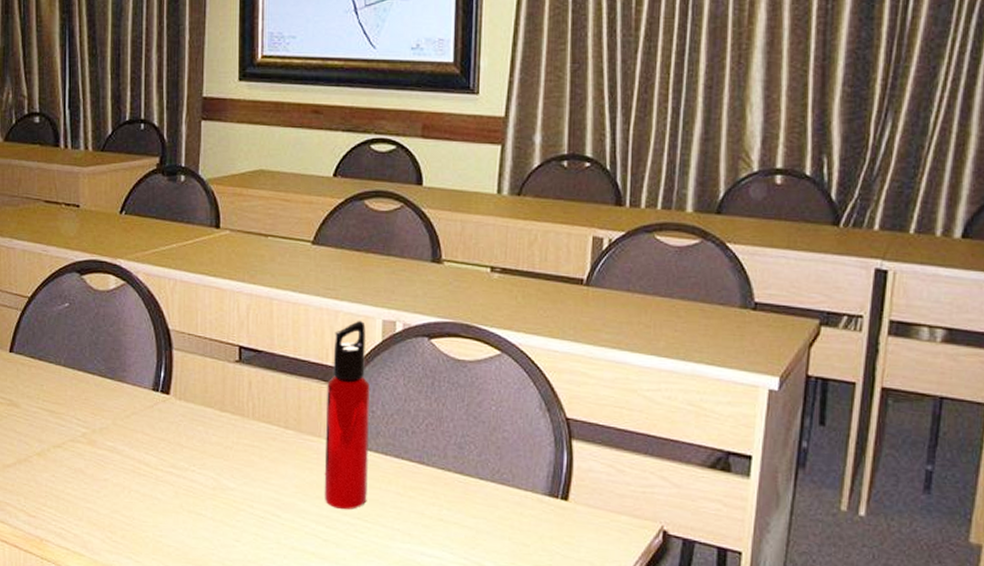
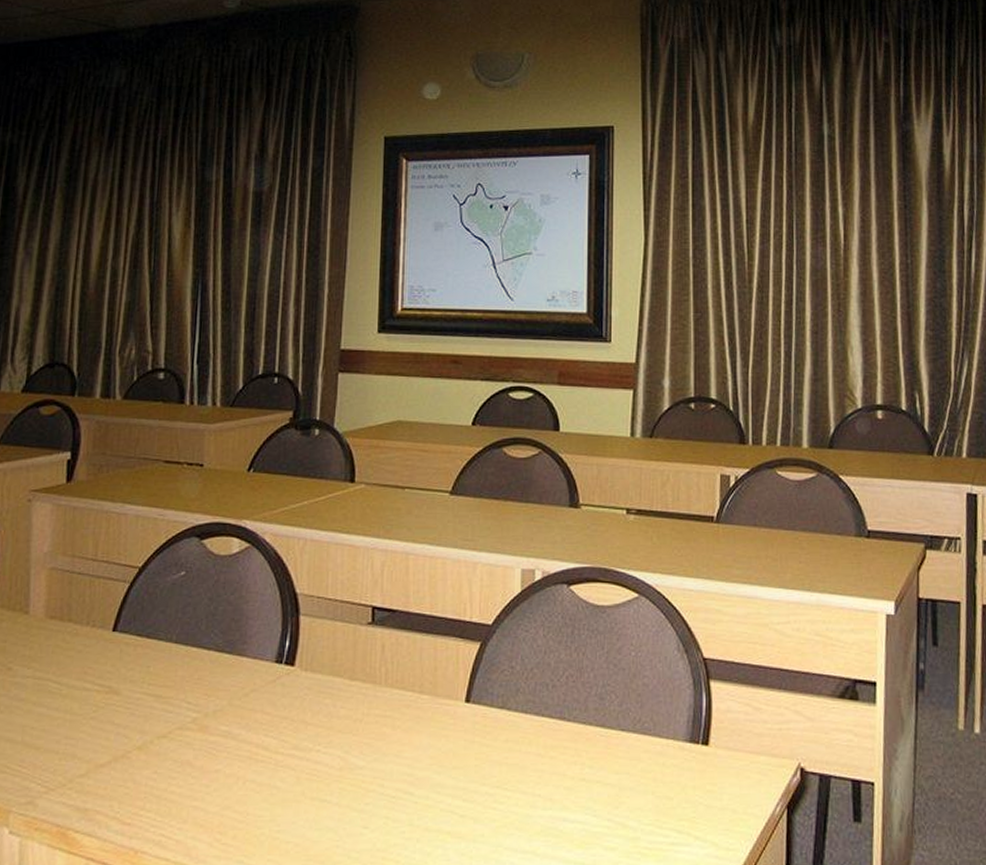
water bottle: present [324,320,371,510] -> none [461,570,510,779]

